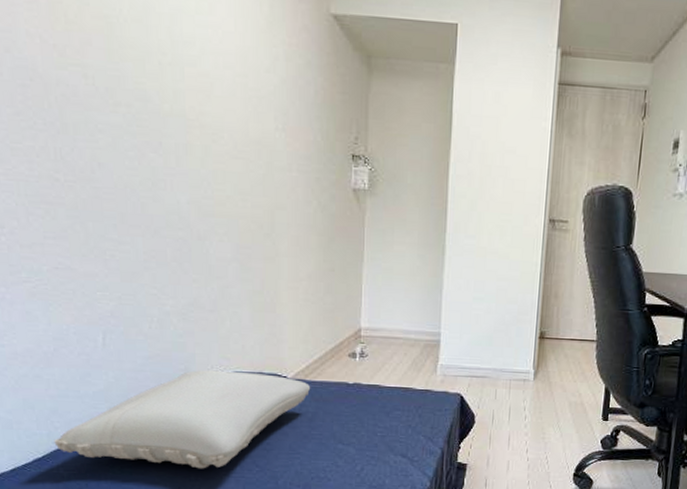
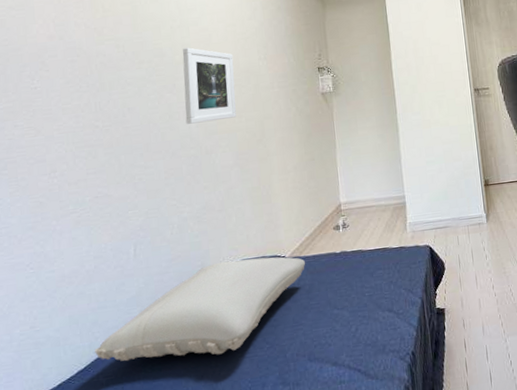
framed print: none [173,95,242,200] -> present [182,47,237,124]

